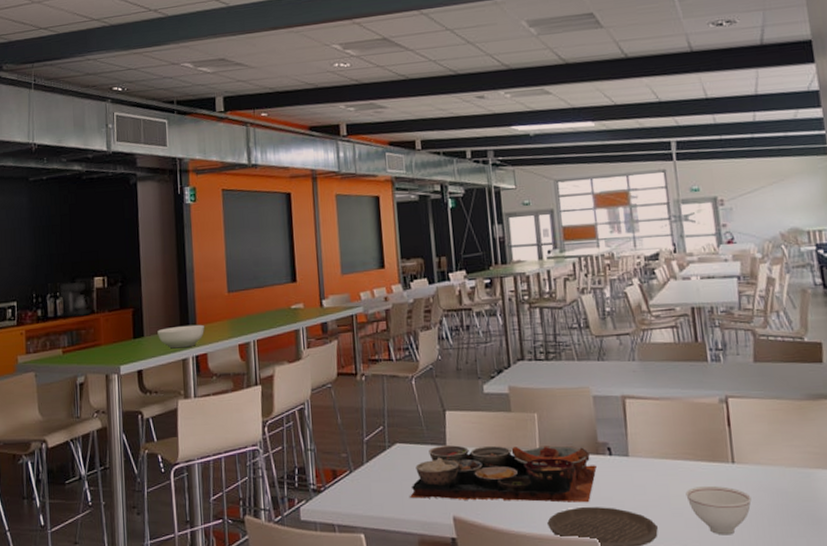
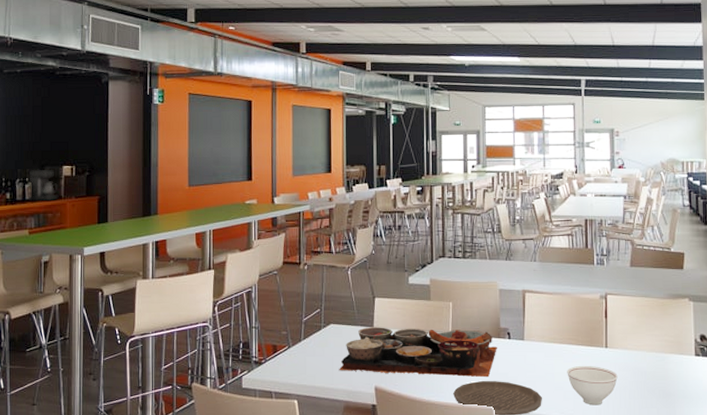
bowl: present [157,324,205,349] -> none [121,213,166,234]

